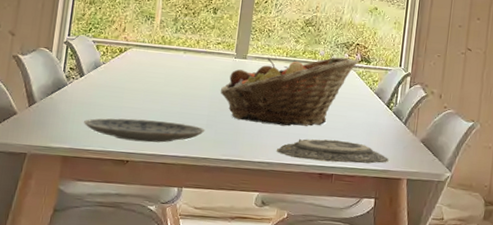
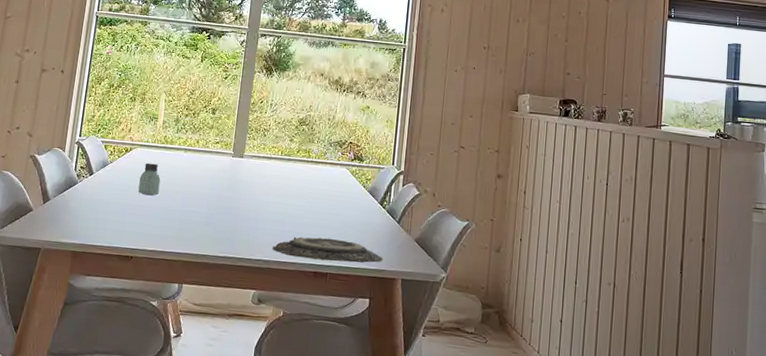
plate: present [84,118,205,143] -> none [92,215,205,240]
saltshaker: none [134,64,158,98] -> present [138,163,161,196]
fruit basket: present [220,57,359,127] -> none [218,155,352,225]

